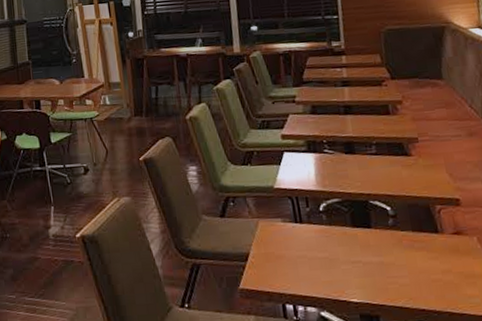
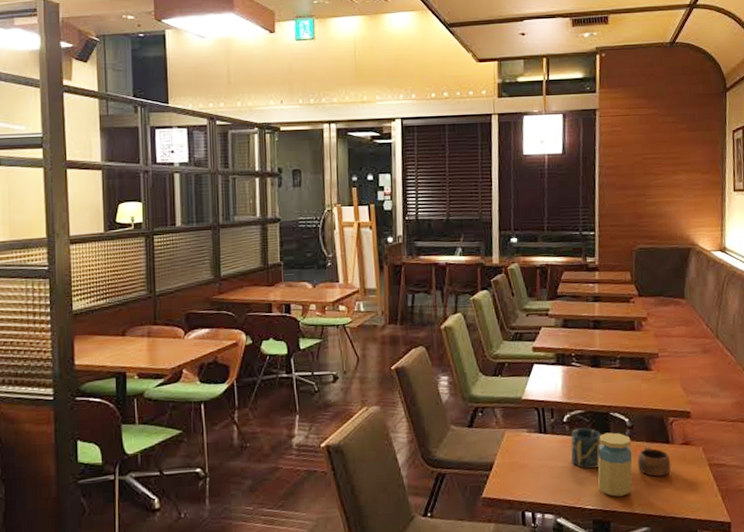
cup: none [329,217,363,260] -> present [570,428,602,469]
jar: none [359,221,401,290] -> present [597,432,632,497]
cup: none [404,235,443,269] -> present [637,445,671,477]

